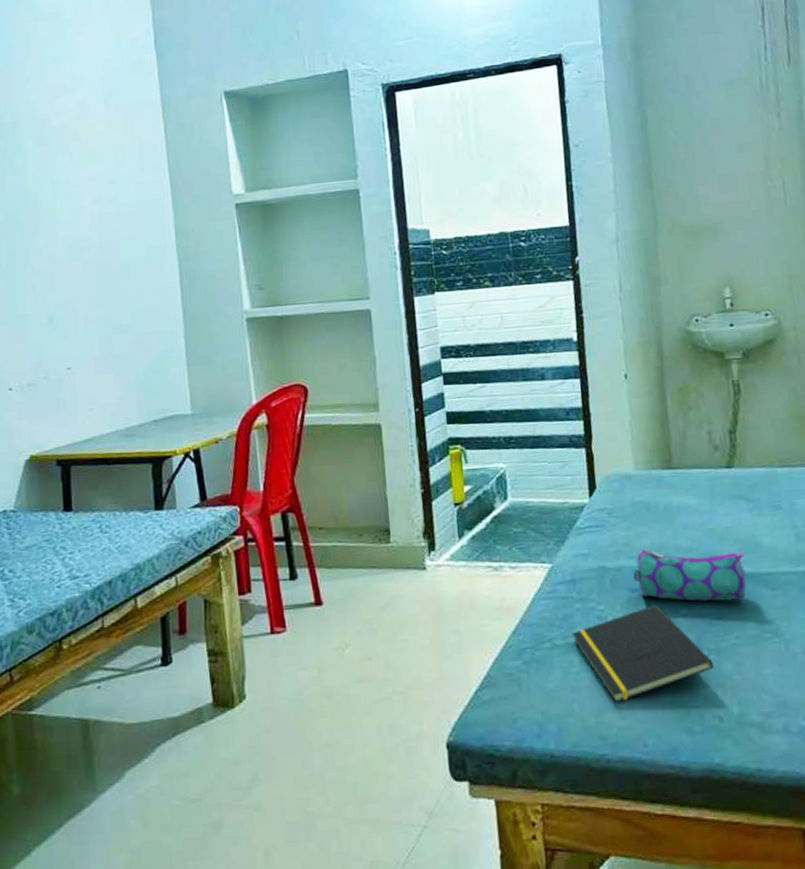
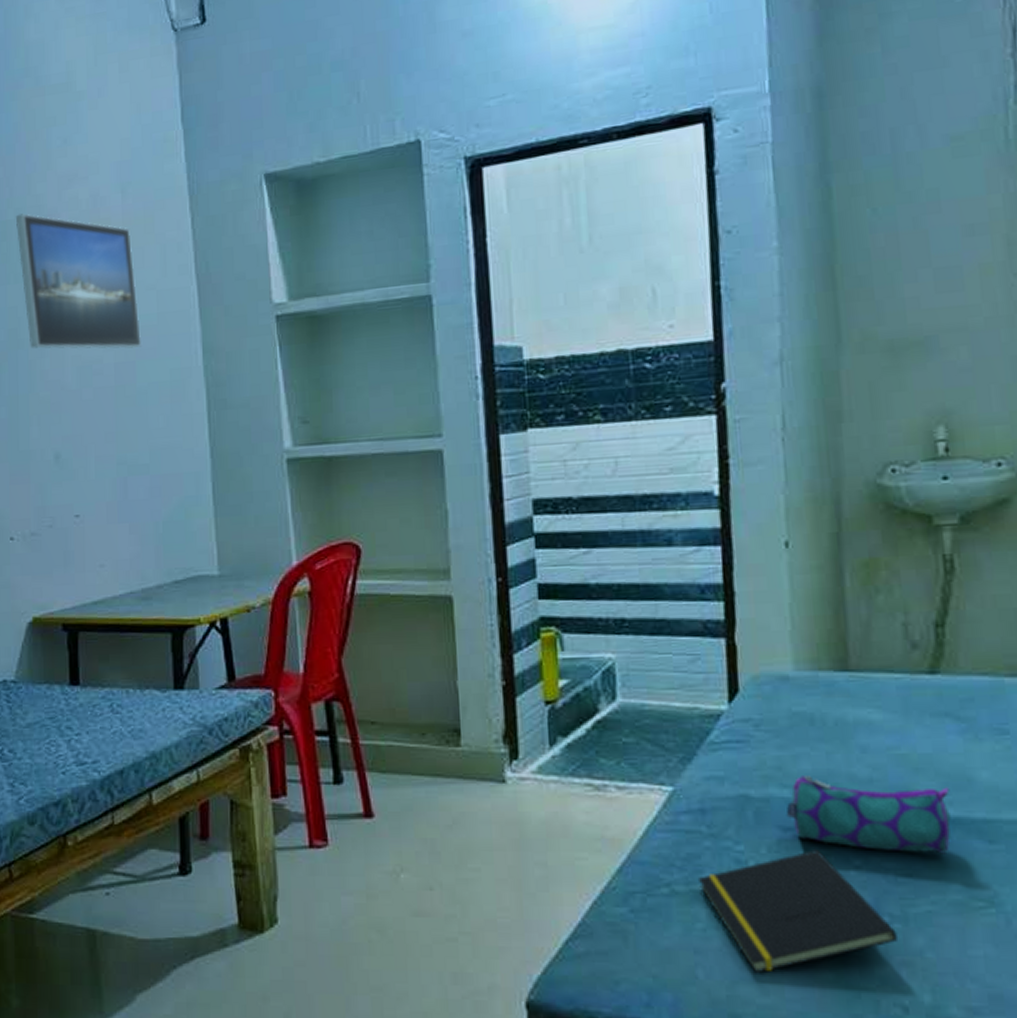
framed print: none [12,117,124,230] -> present [15,213,142,349]

